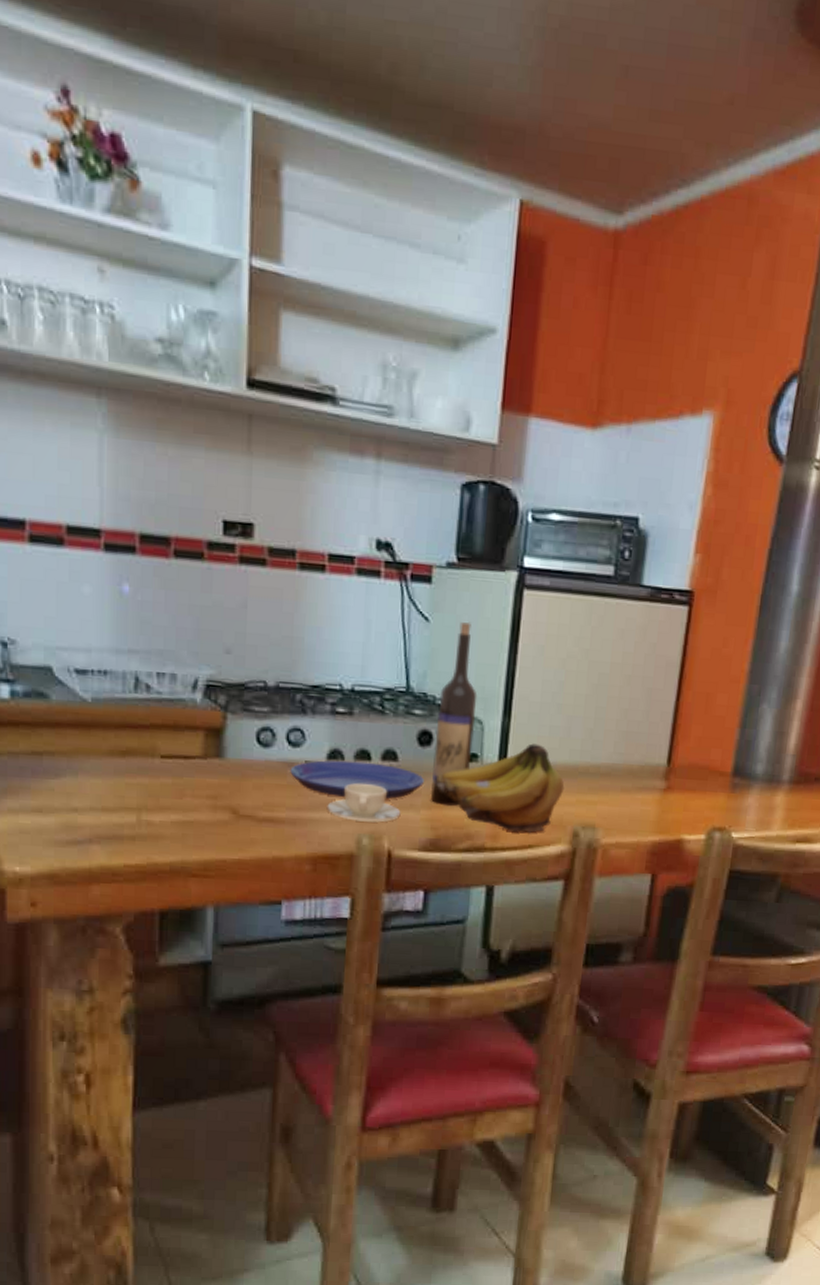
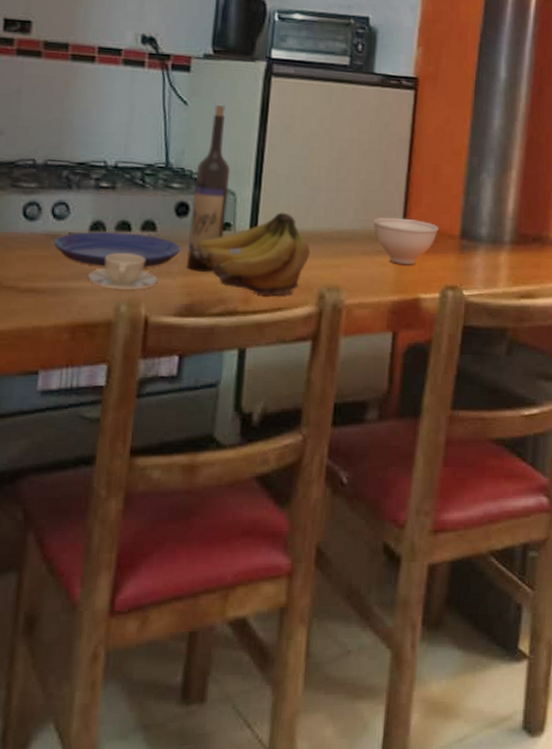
bowl: none [634,750,710,803] -> present [373,217,440,265]

